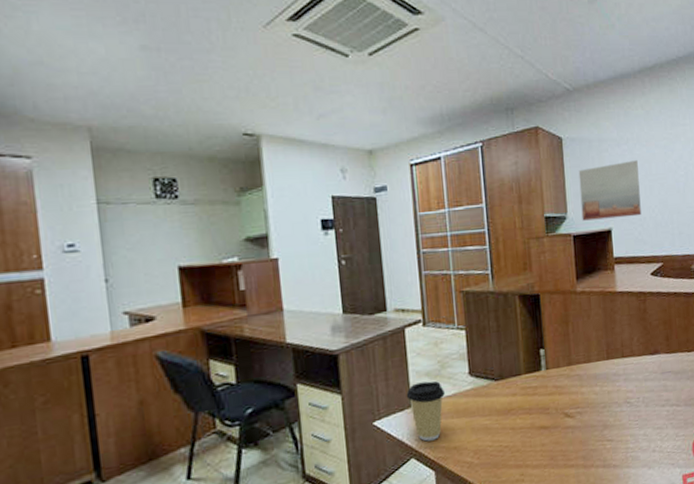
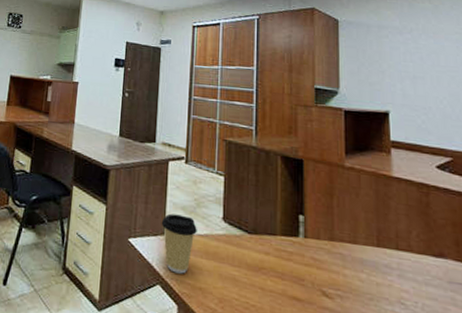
wall art: present [578,160,641,221] -> none [354,49,426,105]

